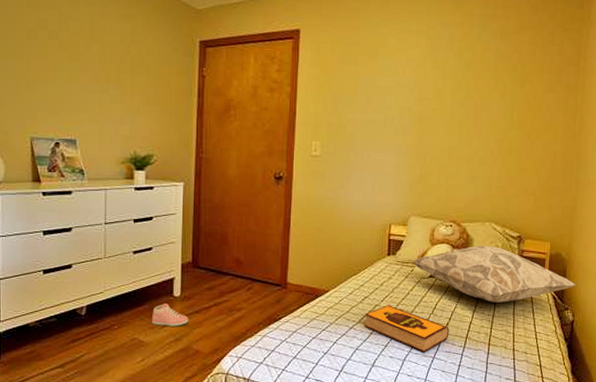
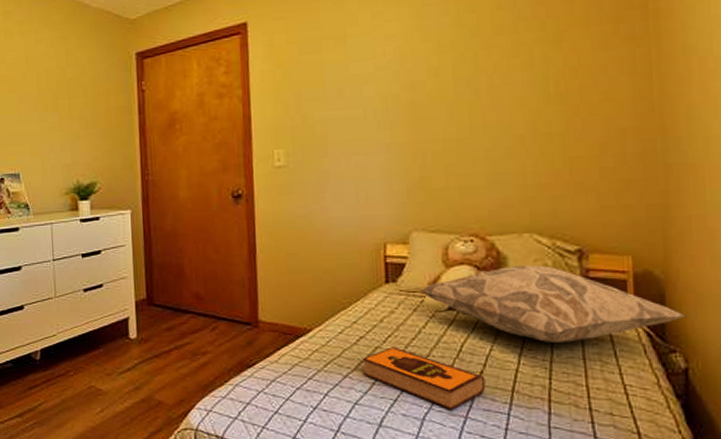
sneaker: present [151,304,189,326] -> none [107,347,148,373]

